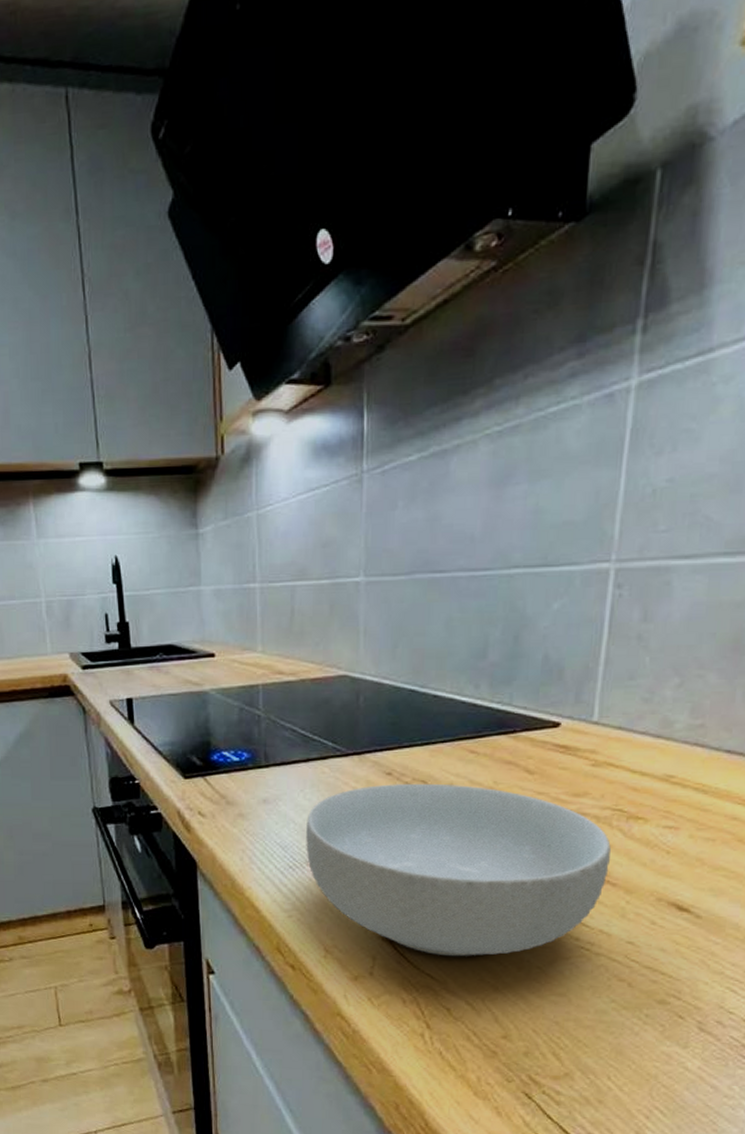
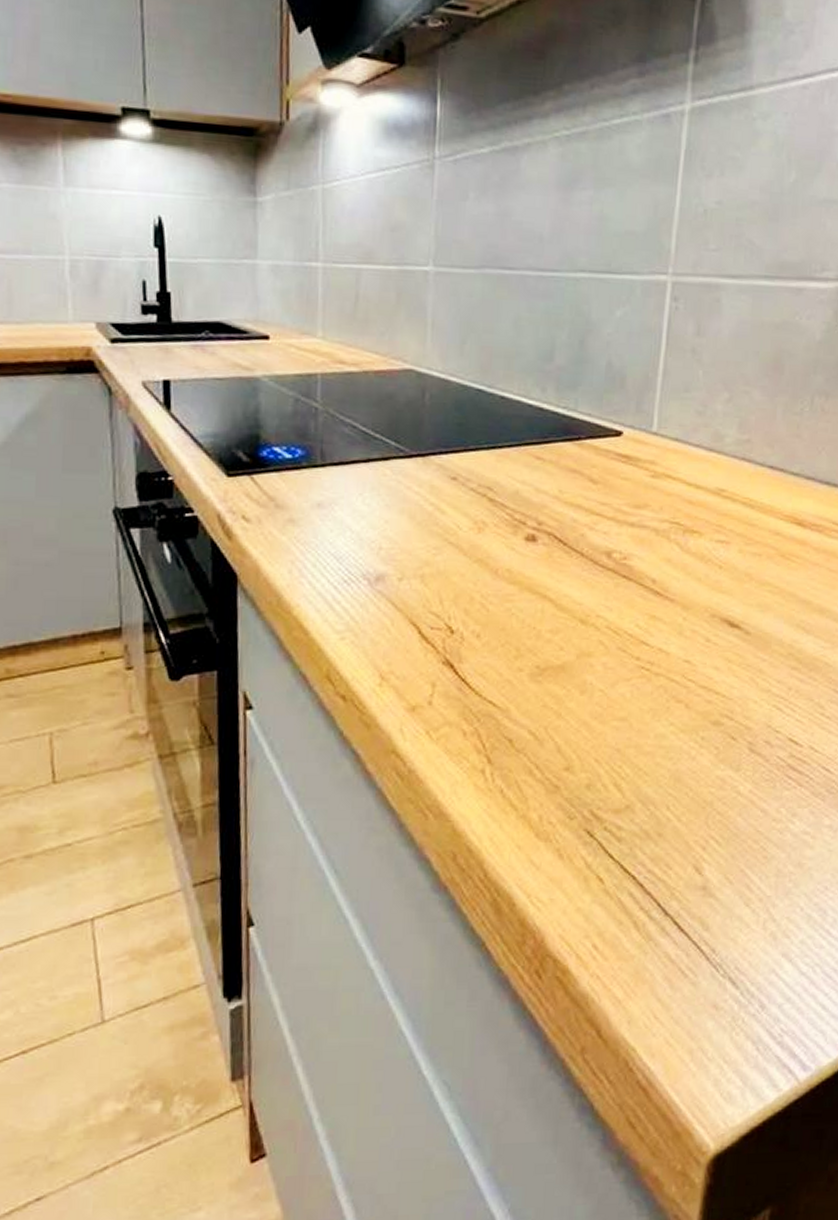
cereal bowl: present [306,783,611,957] -> none [363,489,669,681]

